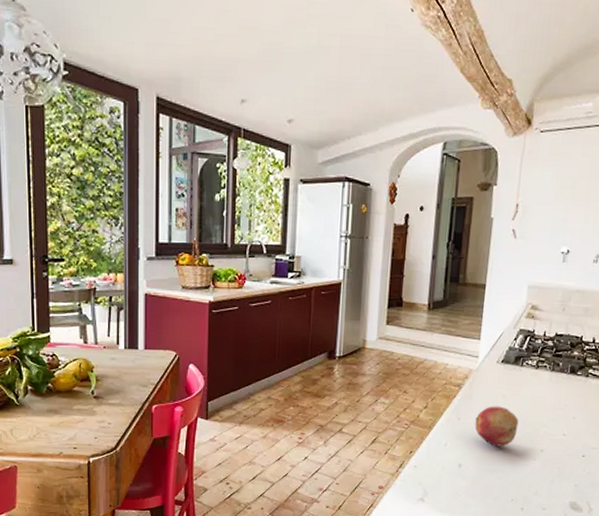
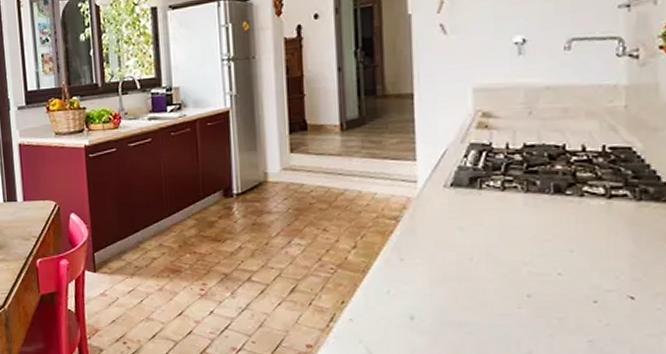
fruit: present [475,406,519,447] -> none [425,241,488,292]

